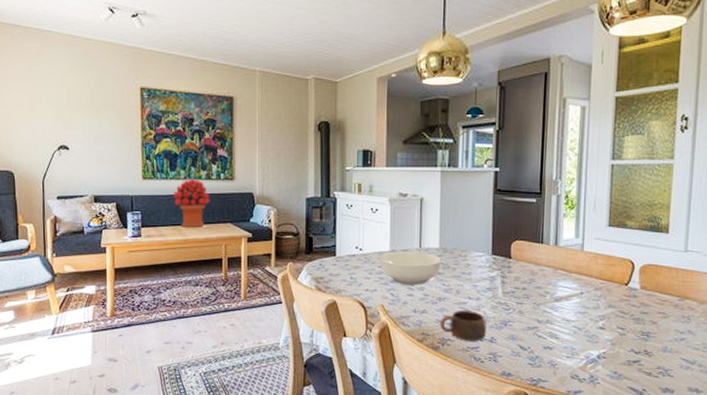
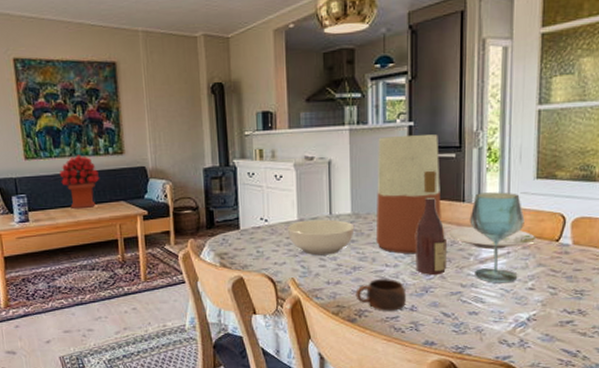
vase: none [460,180,522,289] -> present [375,134,441,254]
wine bottle: none [496,213,526,310] -> present [416,170,447,276]
plate: none [526,266,608,289] -> present [447,226,537,250]
wine glass: none [547,236,597,321] -> present [469,192,525,283]

